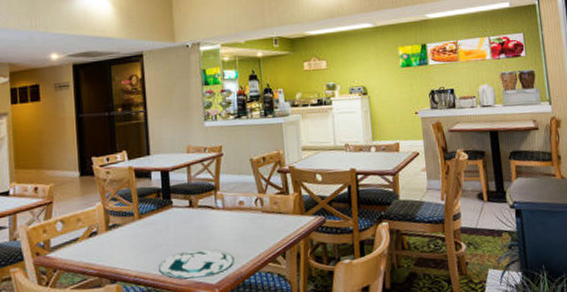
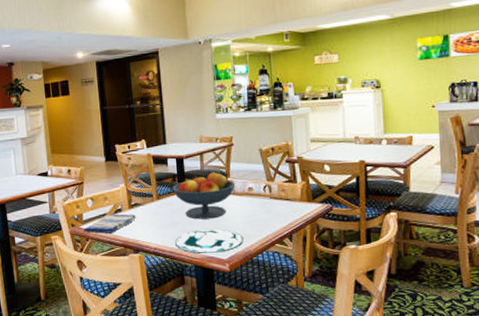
dish towel: none [51,237,115,263] -> present [84,213,137,234]
fruit bowl: none [156,185,226,240] -> present [172,172,236,220]

